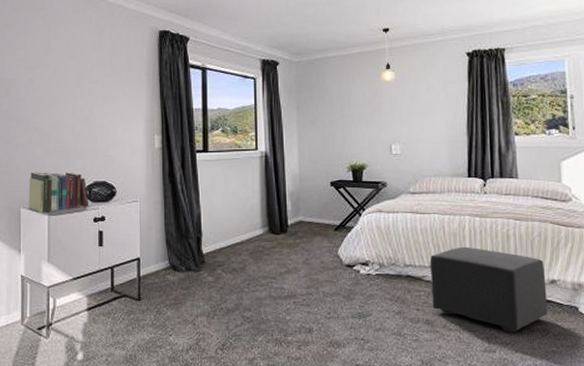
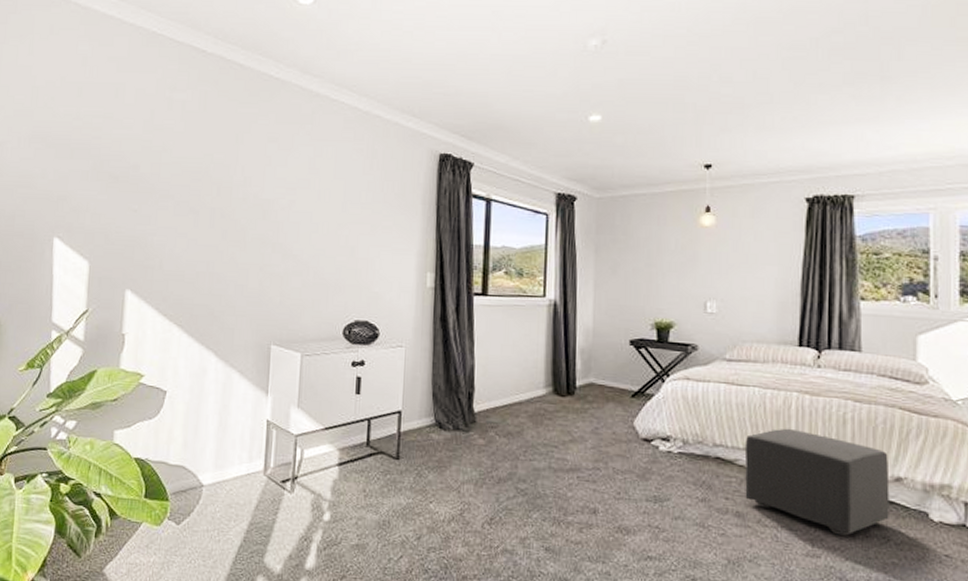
books: present [28,172,89,212] -> none [279,305,348,351]

